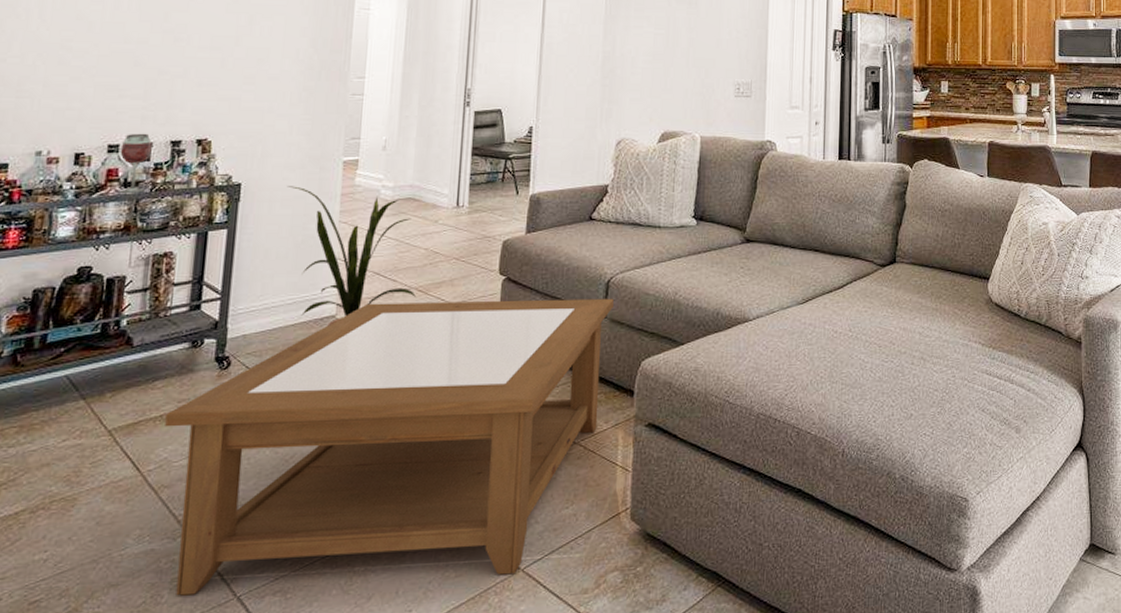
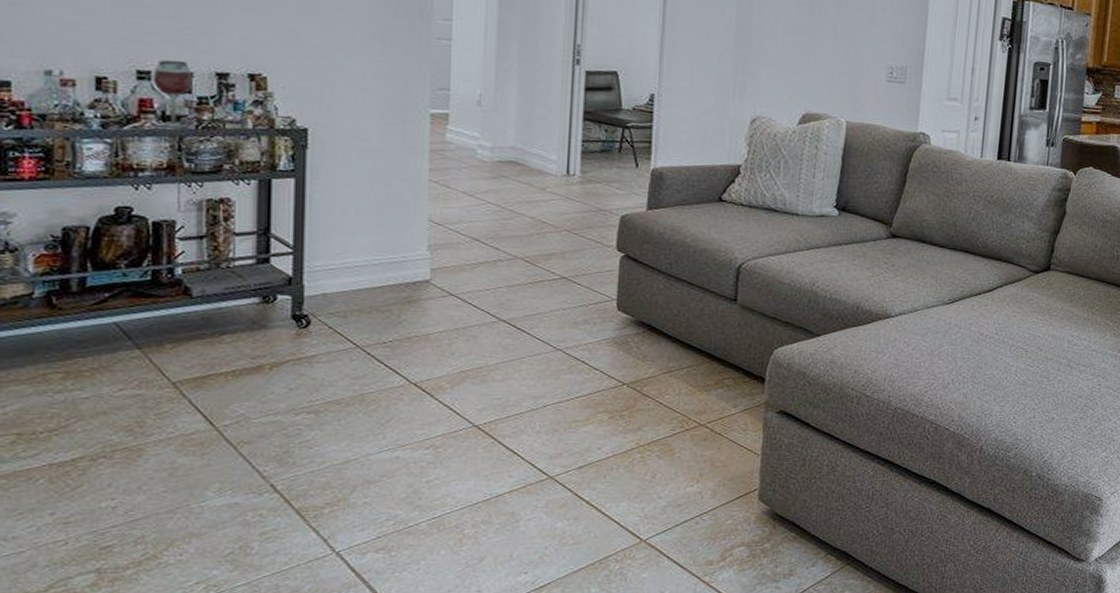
coffee table: present [165,298,614,596] -> none [239,270,745,549]
house plant: present [286,186,416,327] -> none [363,136,522,292]

